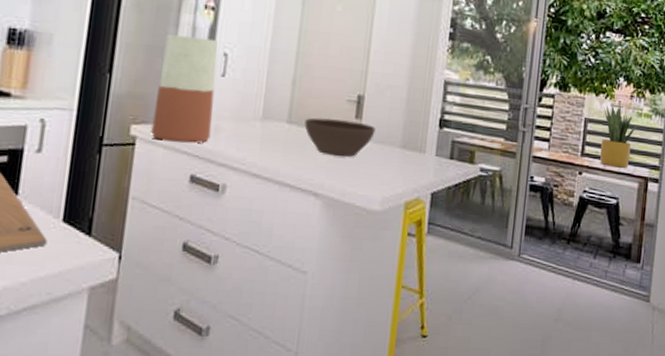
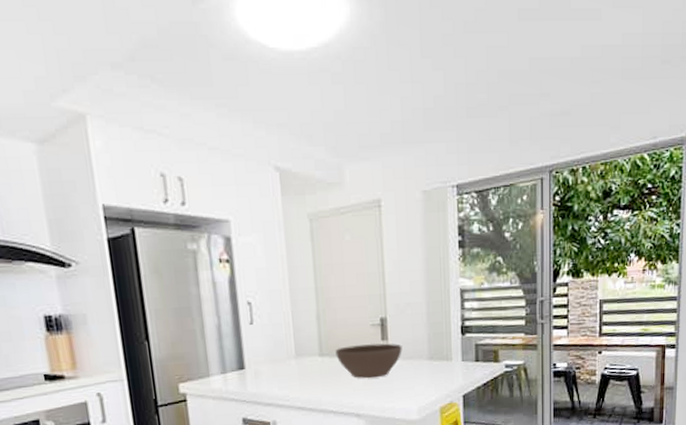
vase: present [151,34,219,144] -> none [190,291,252,393]
planter: present [600,105,638,168] -> none [616,280,652,341]

